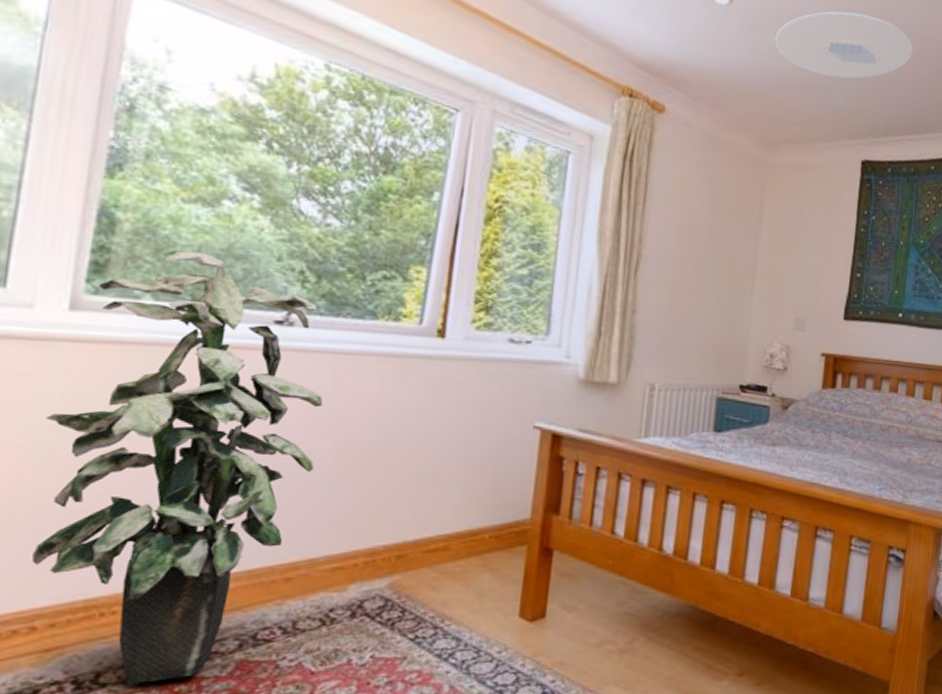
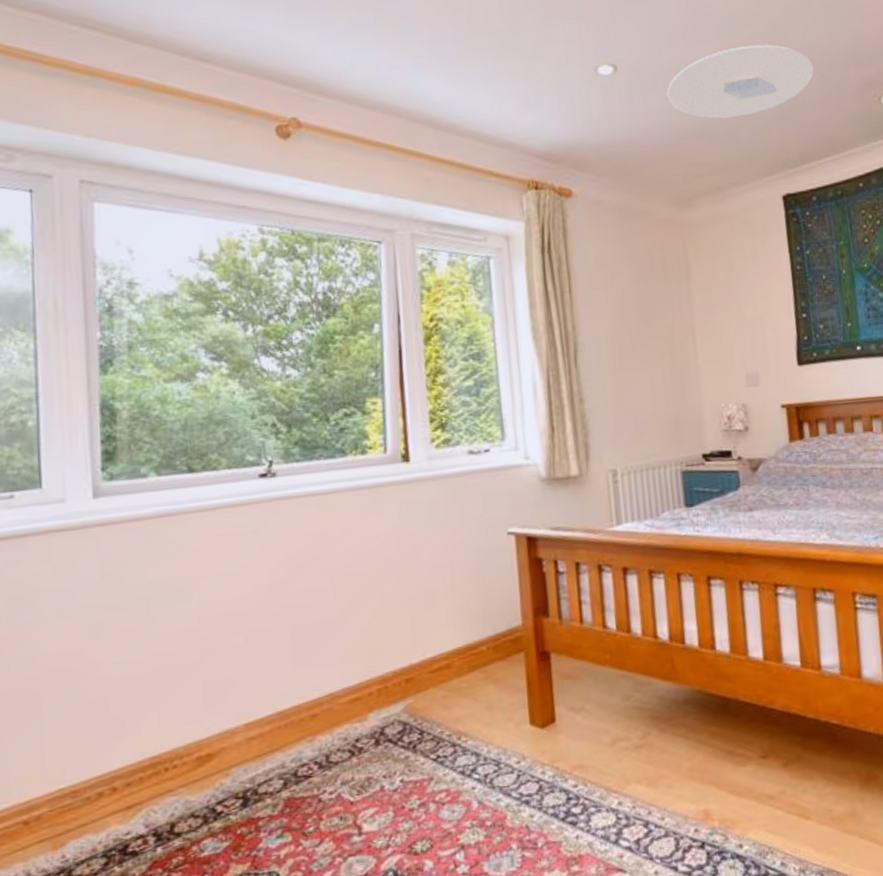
indoor plant: present [32,250,323,684] -> none [92,424,318,831]

